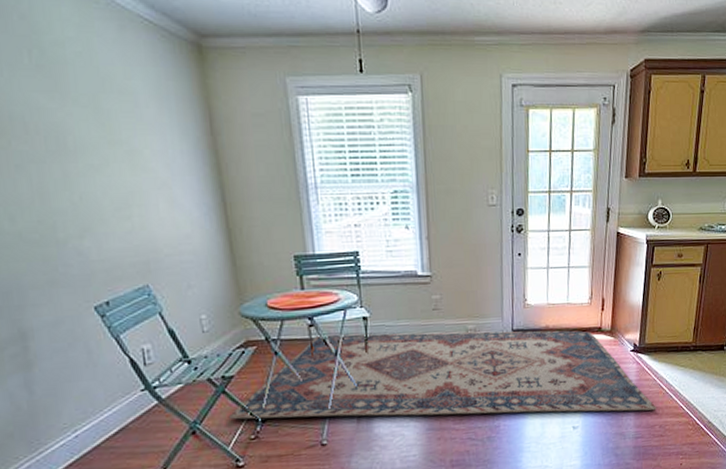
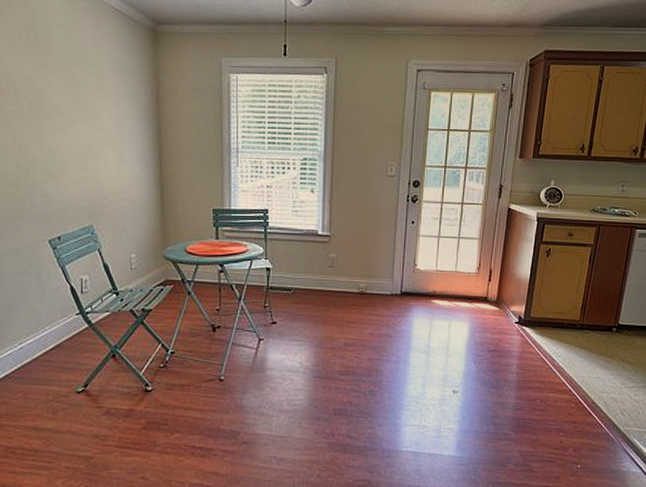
rug: present [228,330,656,420] -> none [143,281,538,384]

